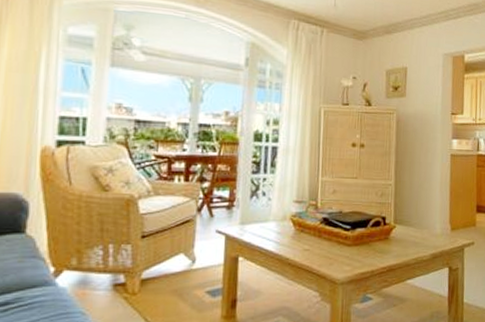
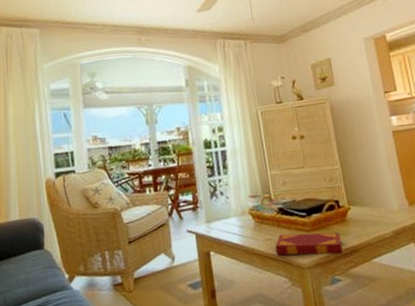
hardback book: none [311,245,381,273] -> present [275,232,343,256]

